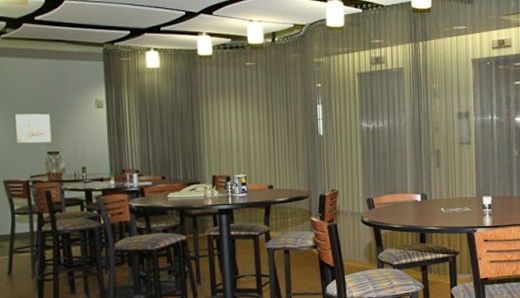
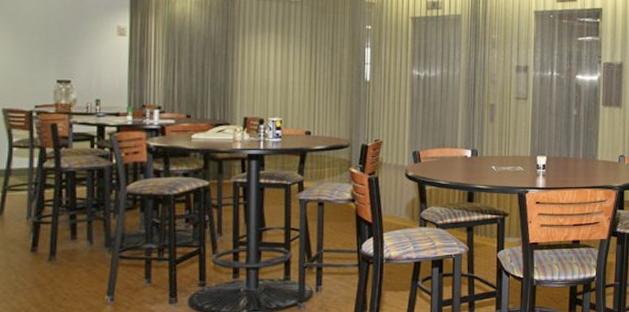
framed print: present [14,113,52,144] -> none [21,36,64,71]

